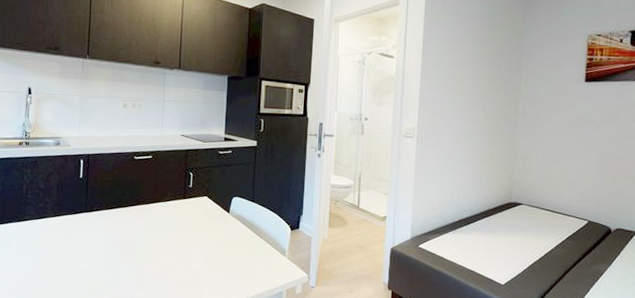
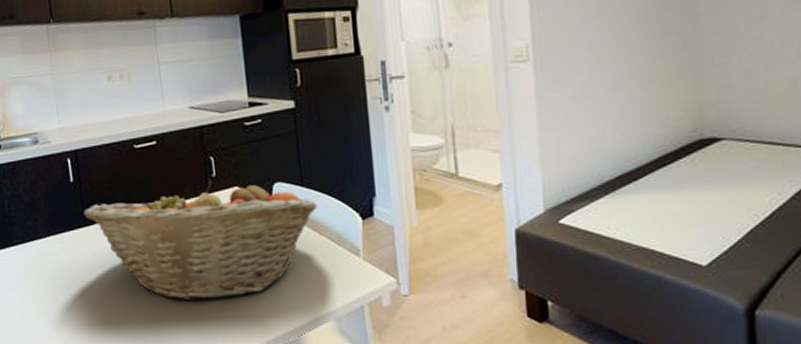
fruit basket: none [86,189,262,278] -> present [83,180,318,302]

